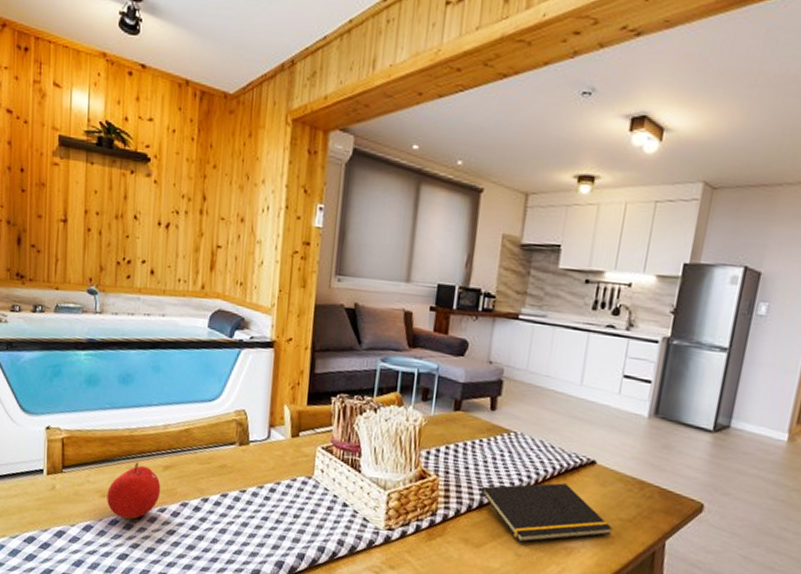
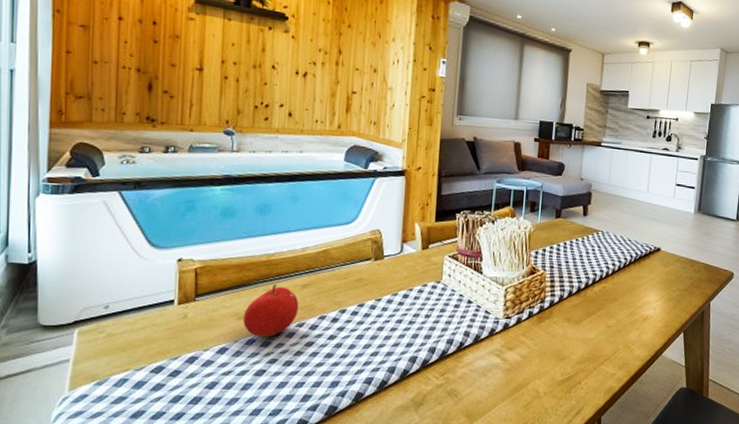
notepad: present [477,483,613,543] -> none [576,267,675,316]

